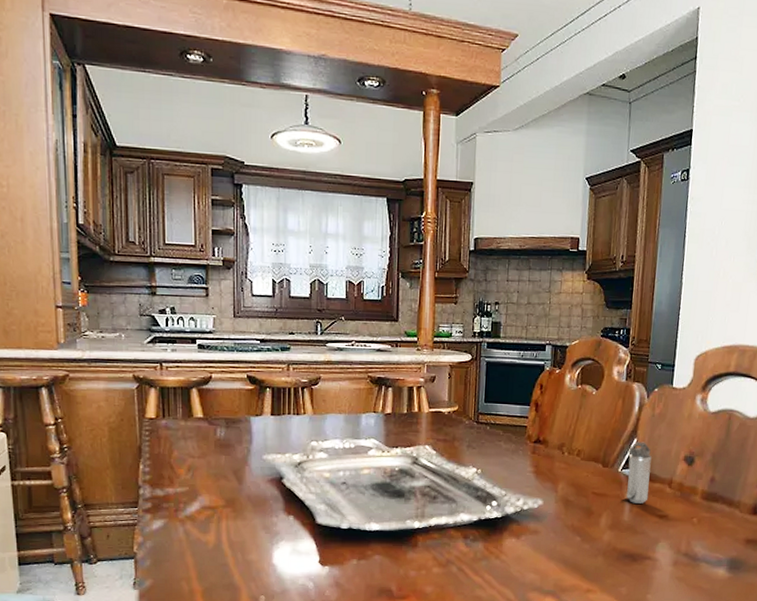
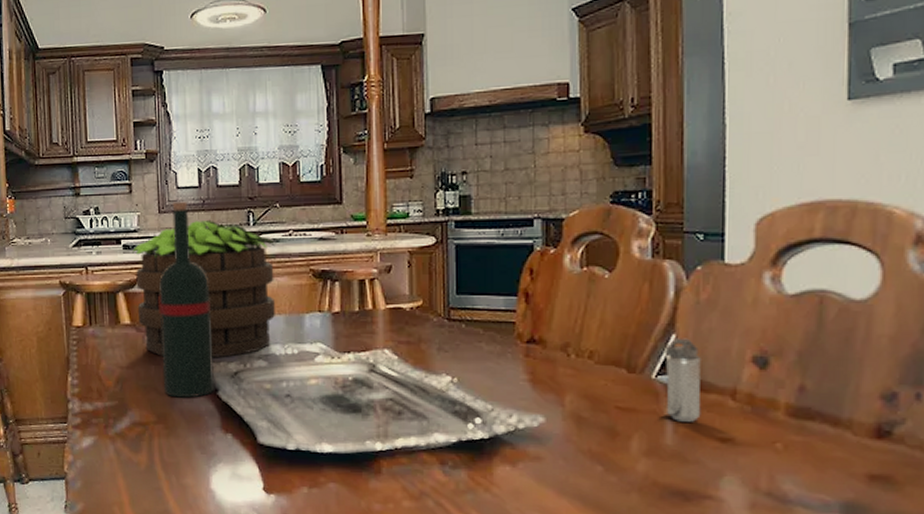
potted plant: none [207,327,339,449] -> present [132,221,275,357]
wine bottle: none [231,308,281,485] -> present [158,201,215,398]

